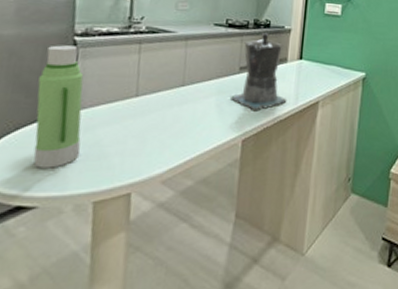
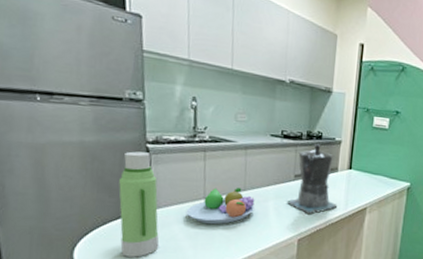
fruit bowl: none [114,83,195,126] -> present [186,187,255,225]

